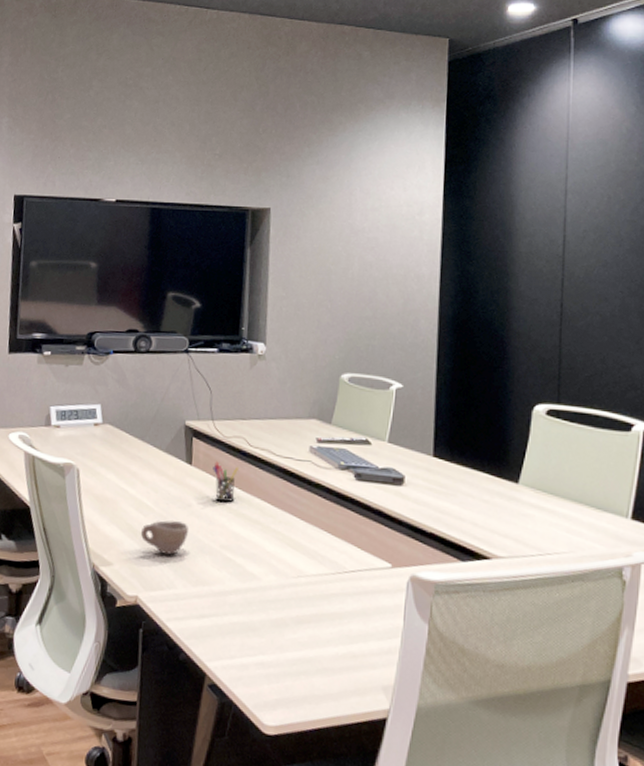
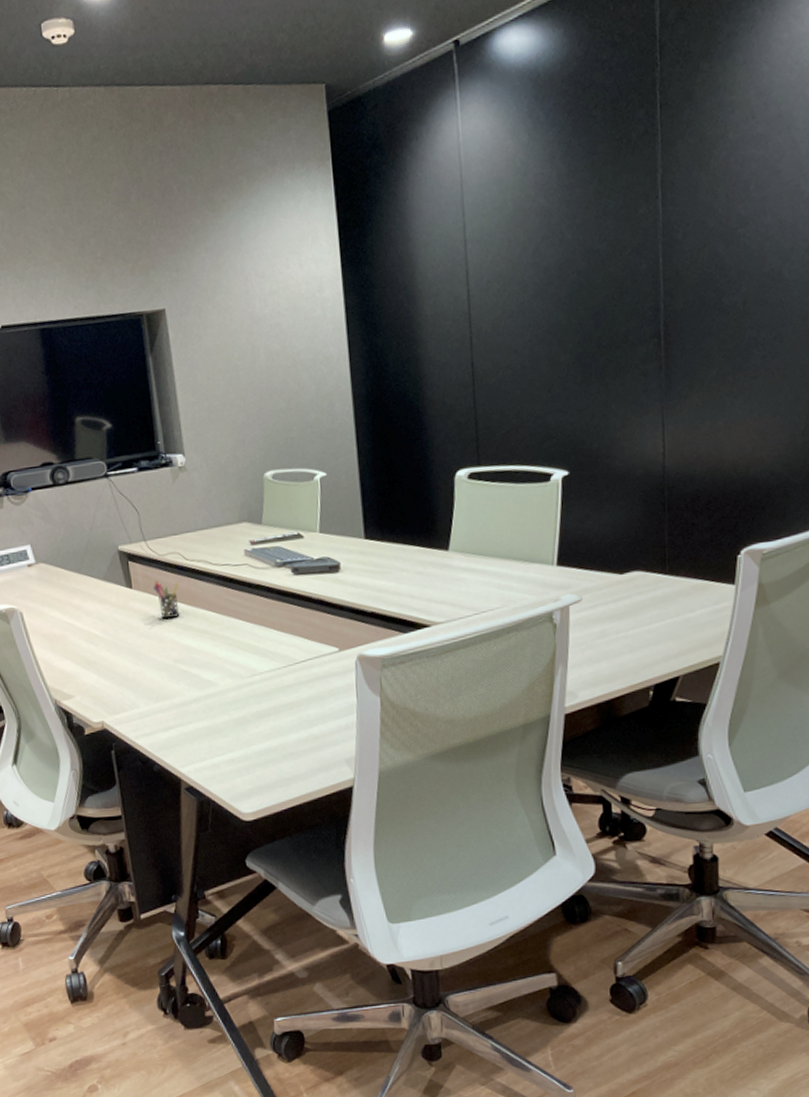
cup: present [140,520,188,555] -> none [94,645,141,678]

